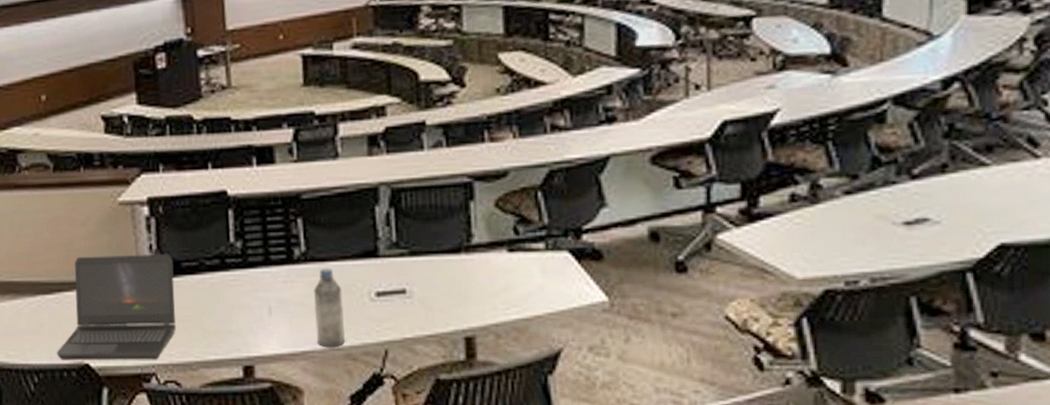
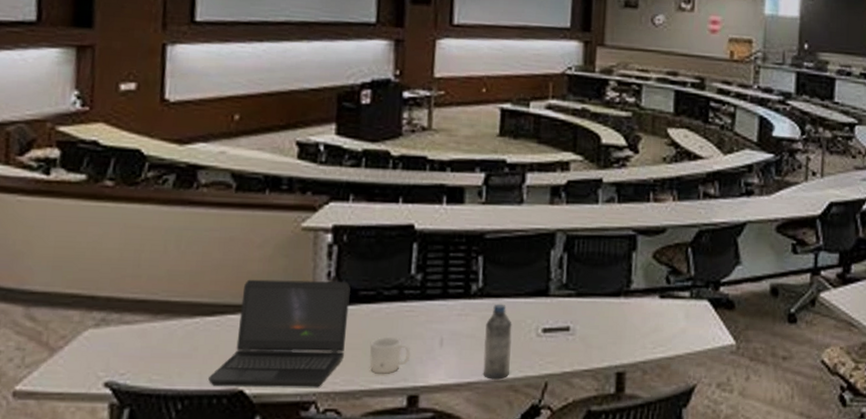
mug: none [199,307,241,346] -> present [369,336,411,375]

